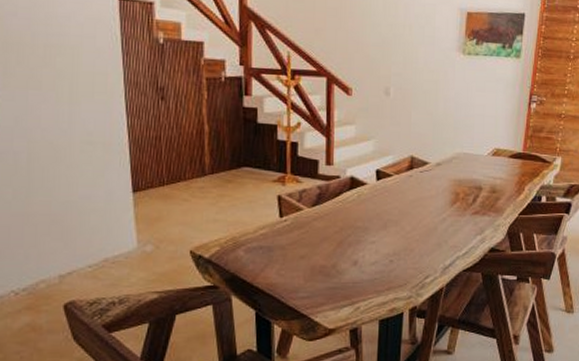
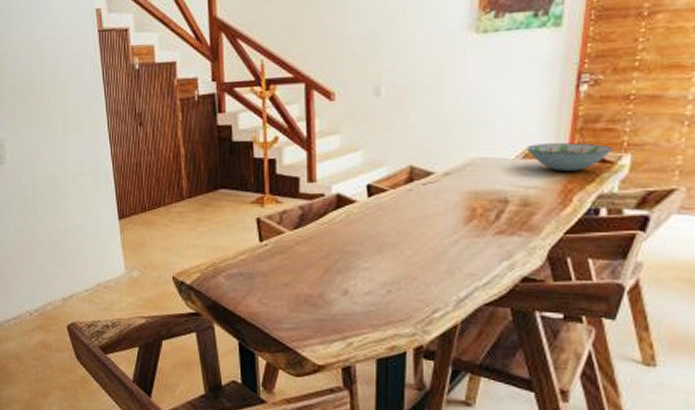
decorative bowl: none [495,145,550,168] -> present [527,142,612,172]

